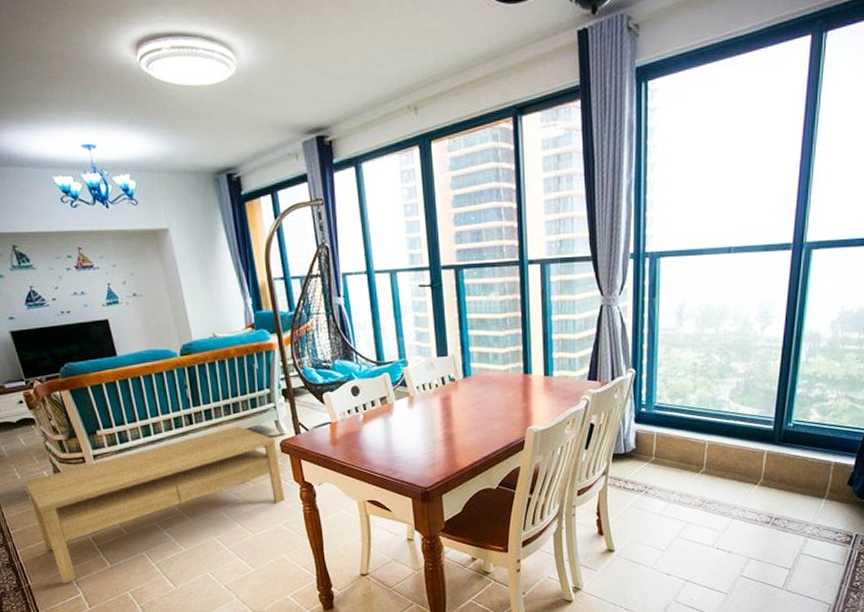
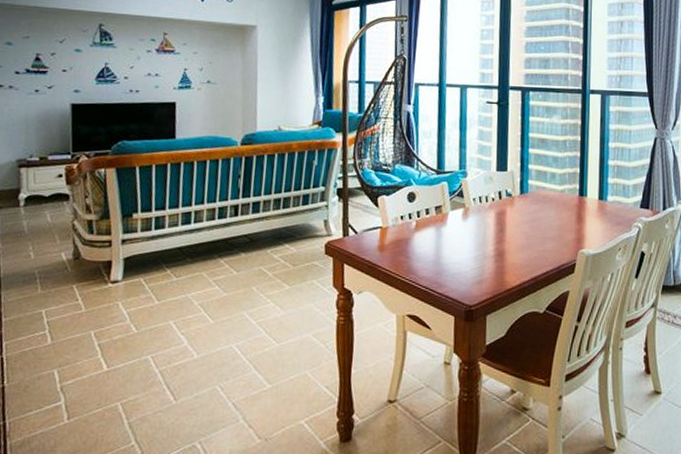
coffee table: present [25,426,285,584] -> none [36,222,321,387]

